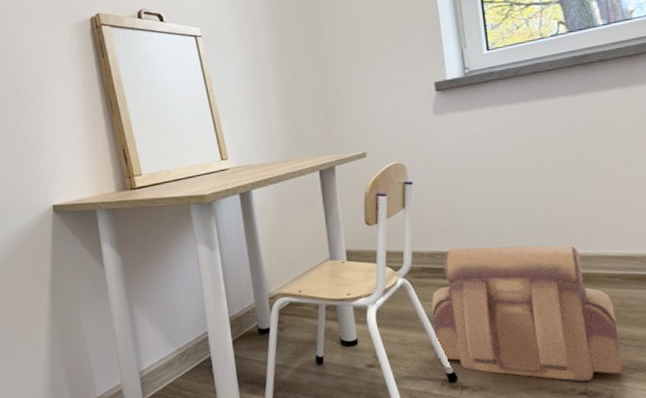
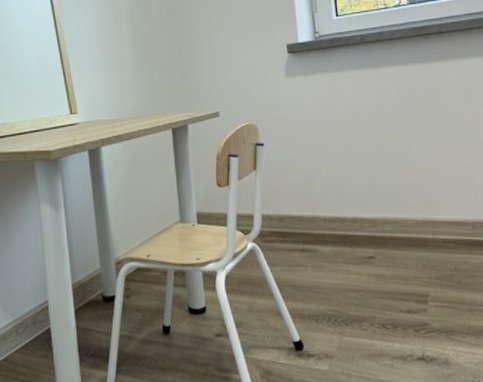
backpack: present [431,245,623,381] -> none [280,210,457,346]

